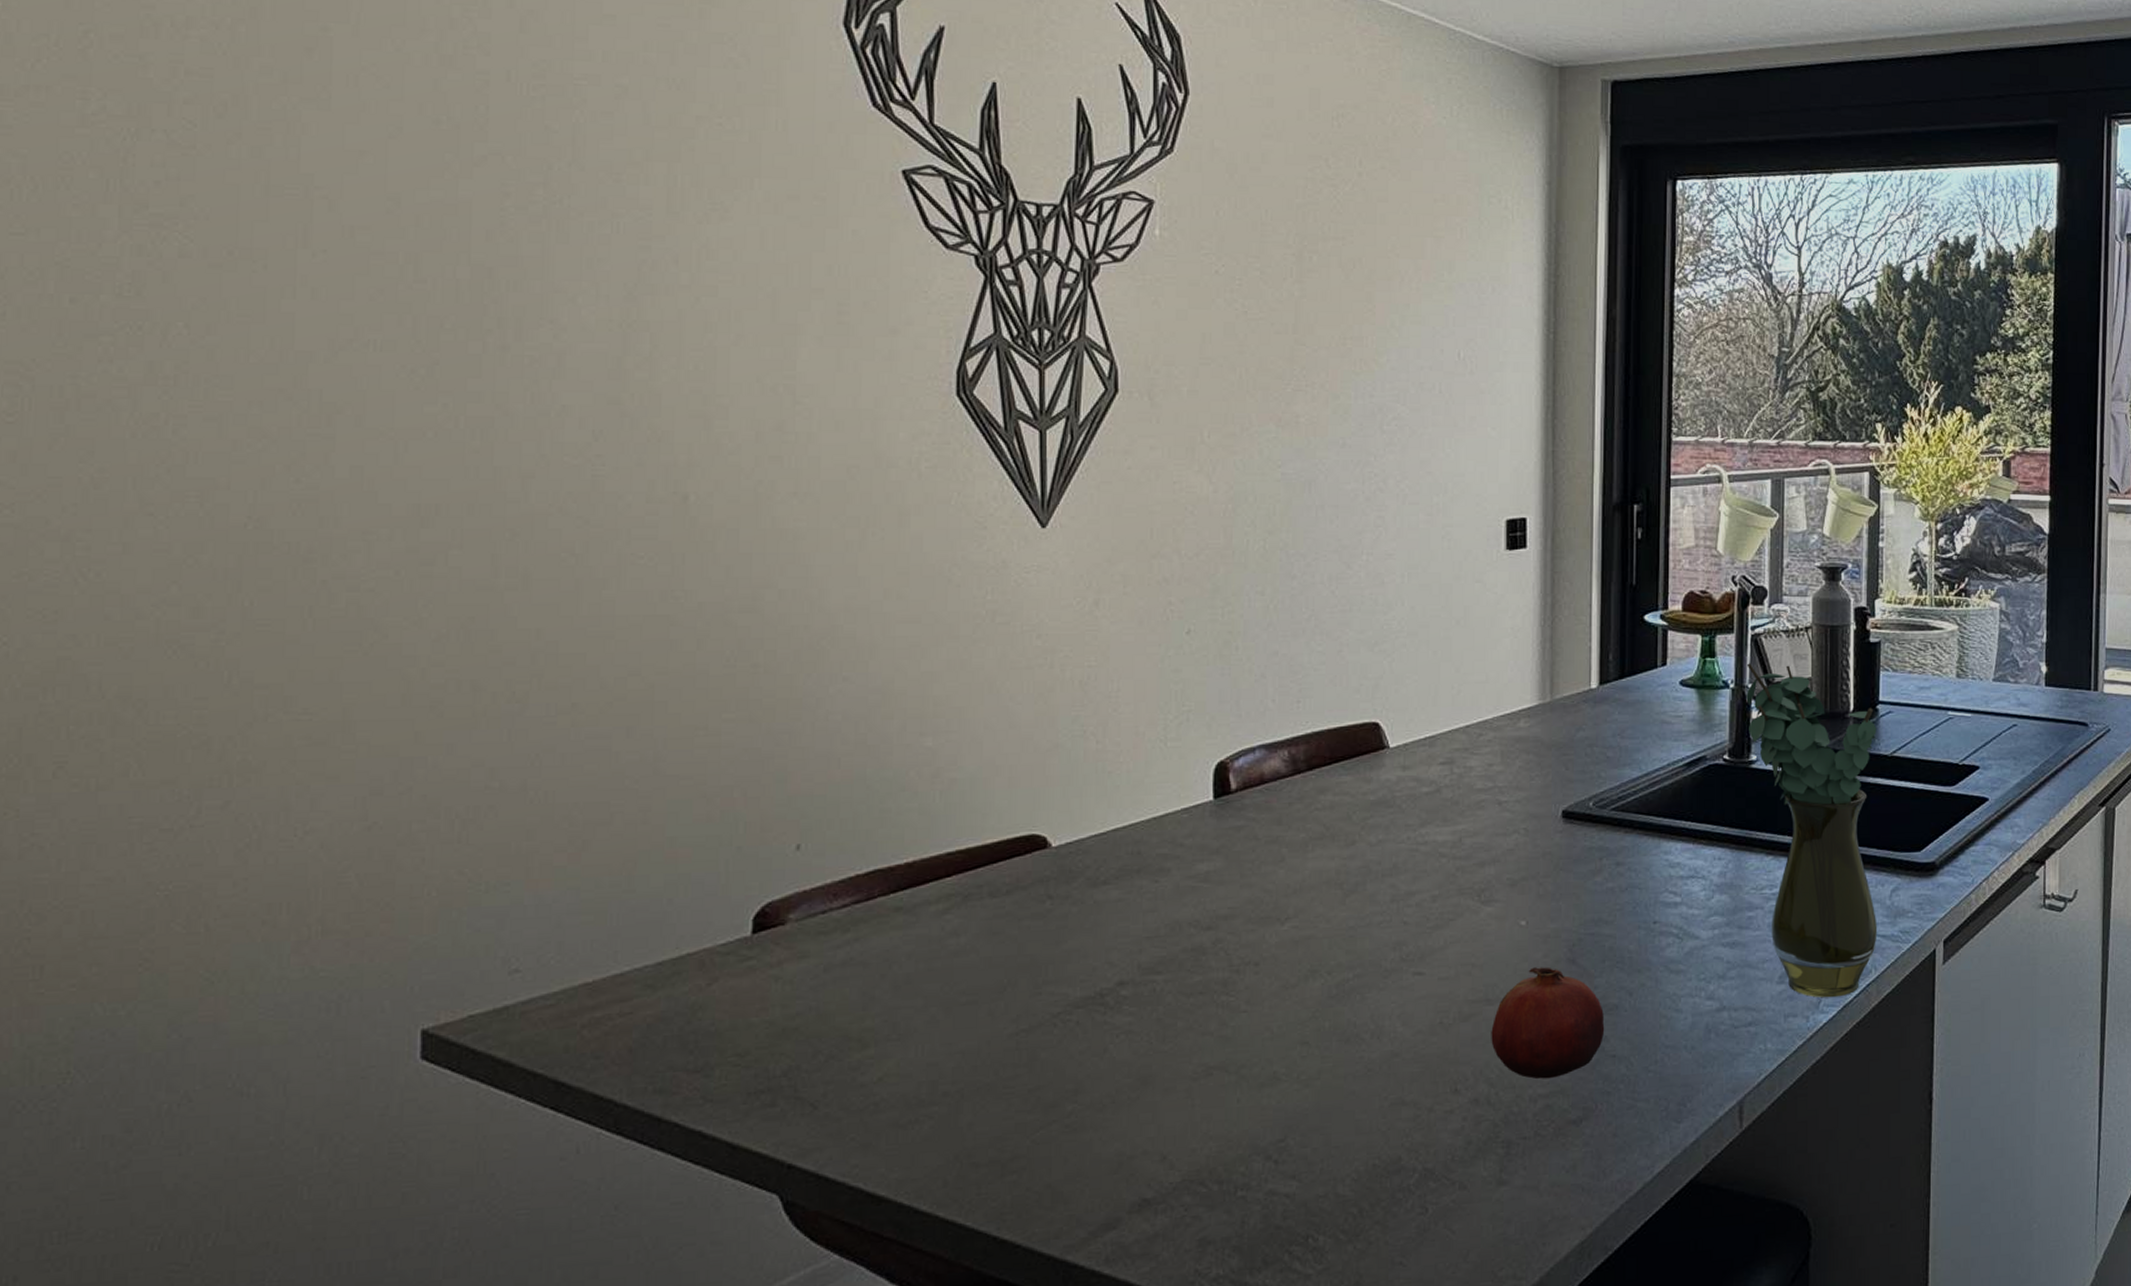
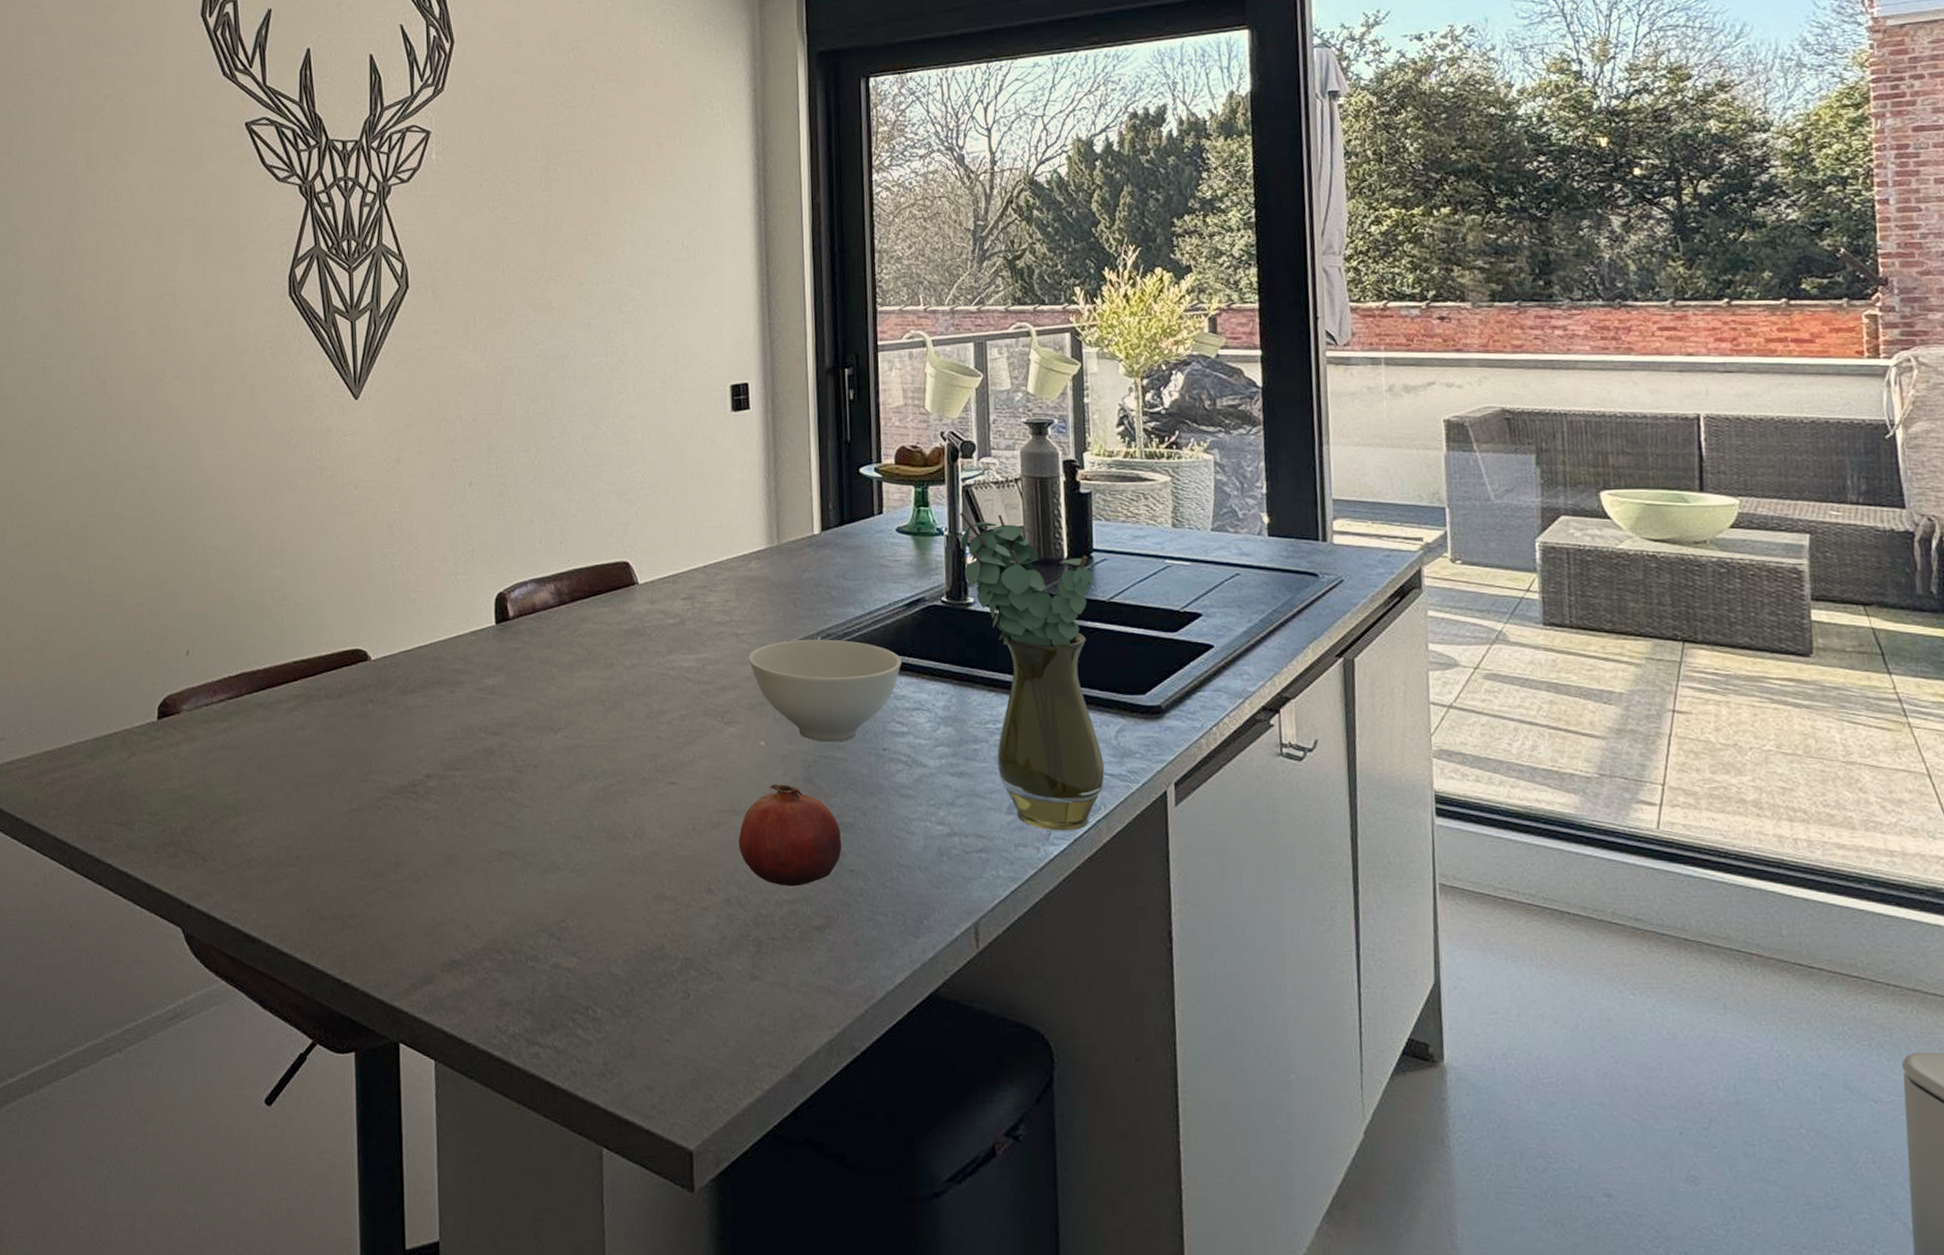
bowl: none [1511,804,1679,918] -> present [748,639,903,742]

